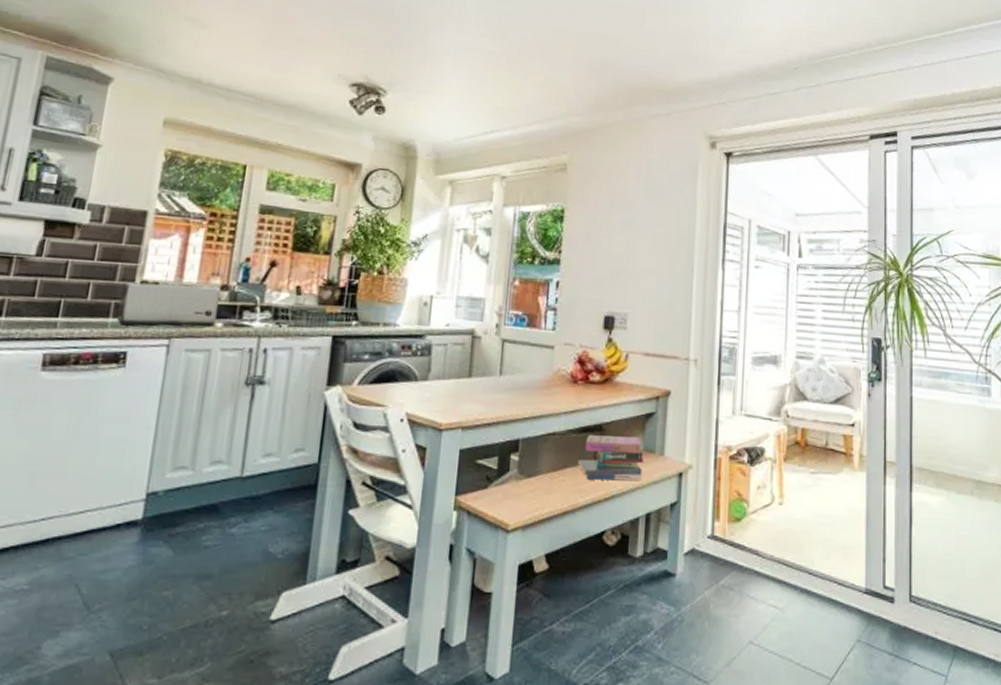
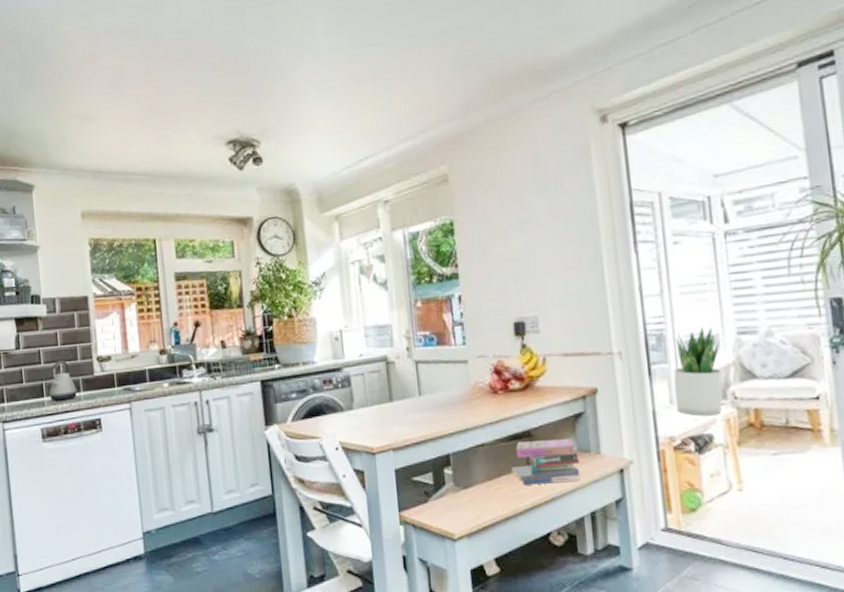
kettle: none [66,278,106,325] -> present [49,361,78,401]
toaster: present [116,282,222,327] -> none [84,352,163,397]
planter: none [737,346,781,431] -> present [673,327,723,416]

